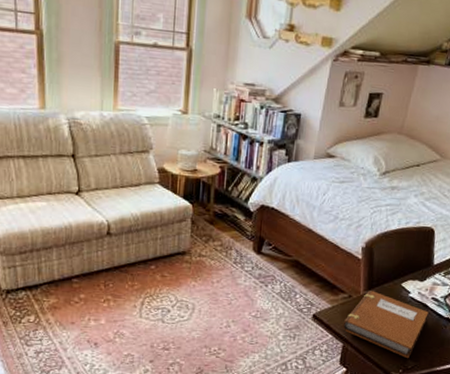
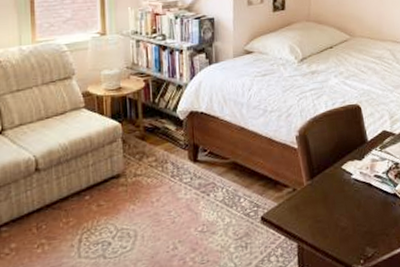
notebook: present [342,290,429,359] -> none [293,179,375,247]

